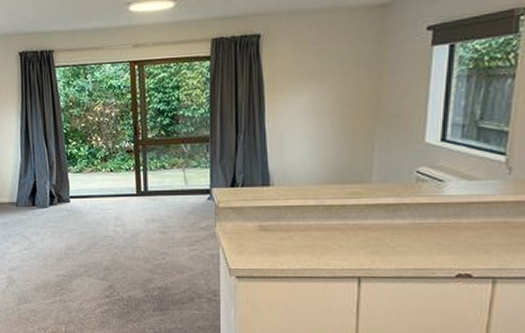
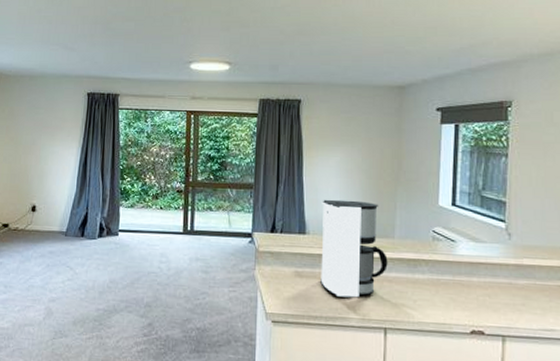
coffee maker: none [287,145,363,248] -> present [320,199,388,298]

